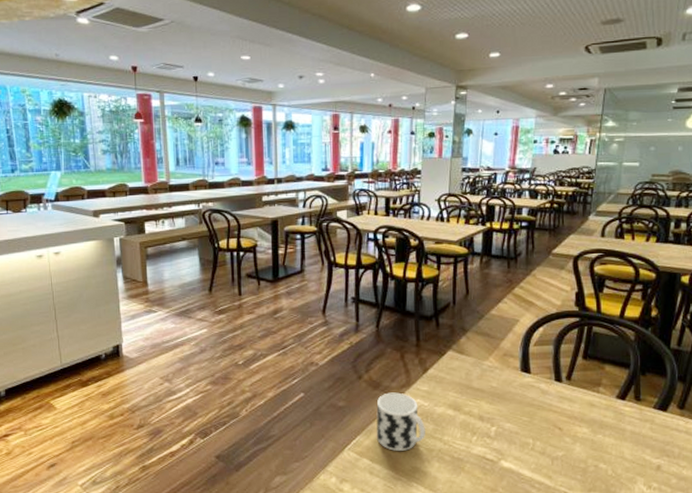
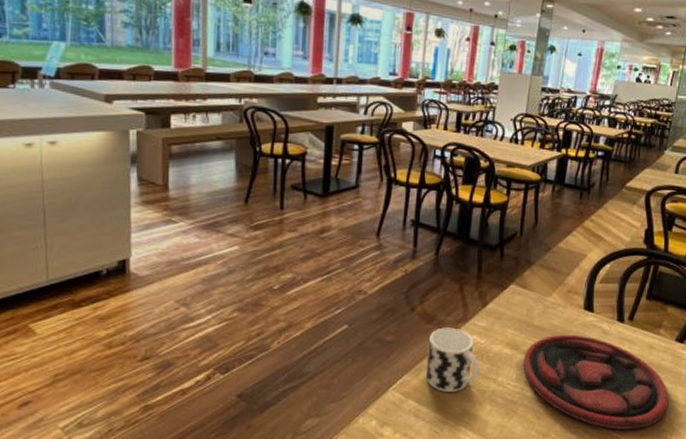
plate: none [466,395,615,484] -> present [523,334,669,429]

